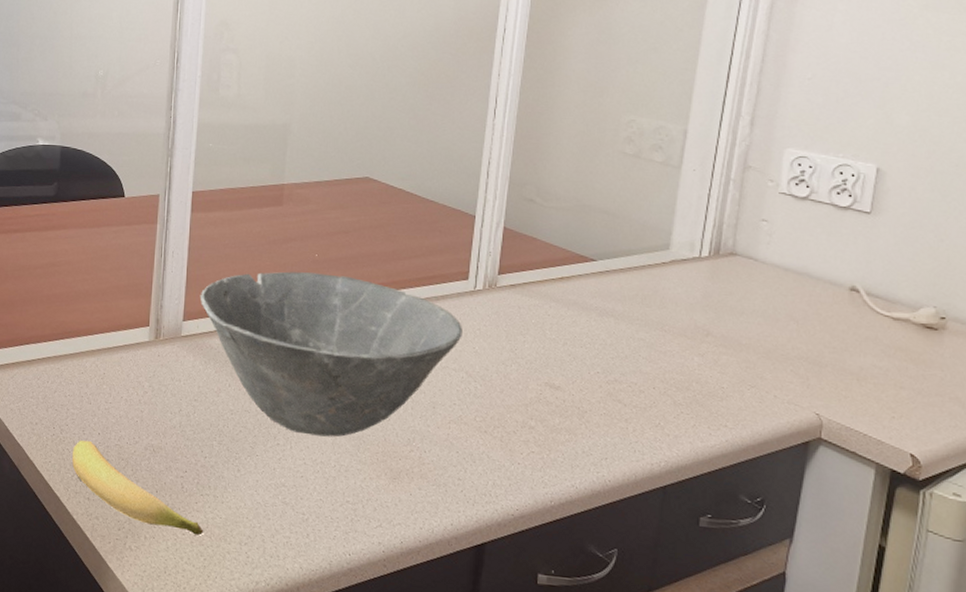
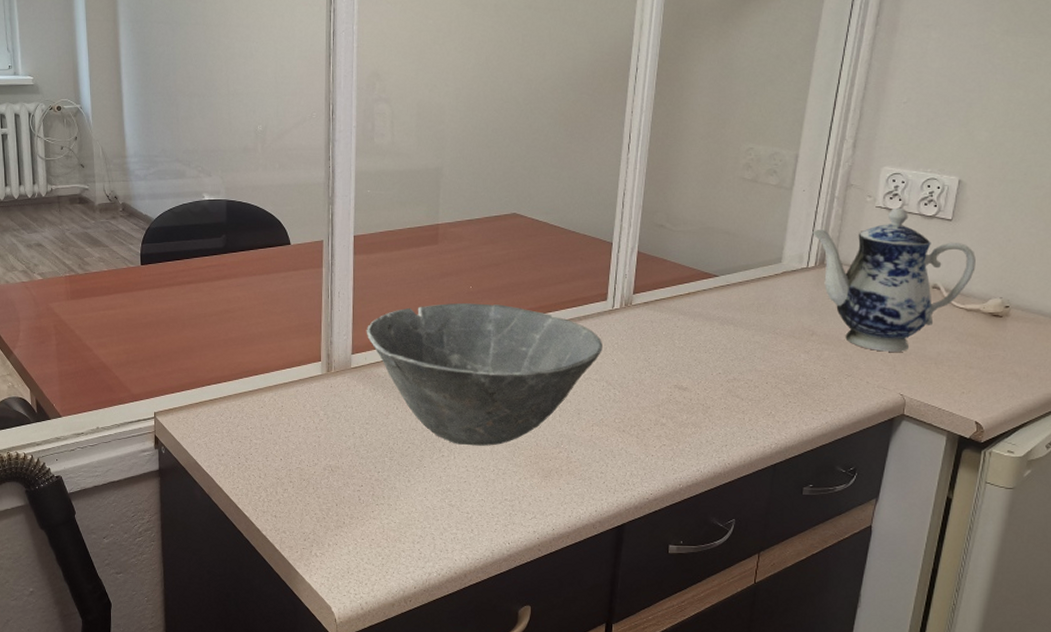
banana: present [72,440,204,536] -> none [258,467,381,539]
teapot: none [705,195,902,363] -> present [812,207,976,352]

